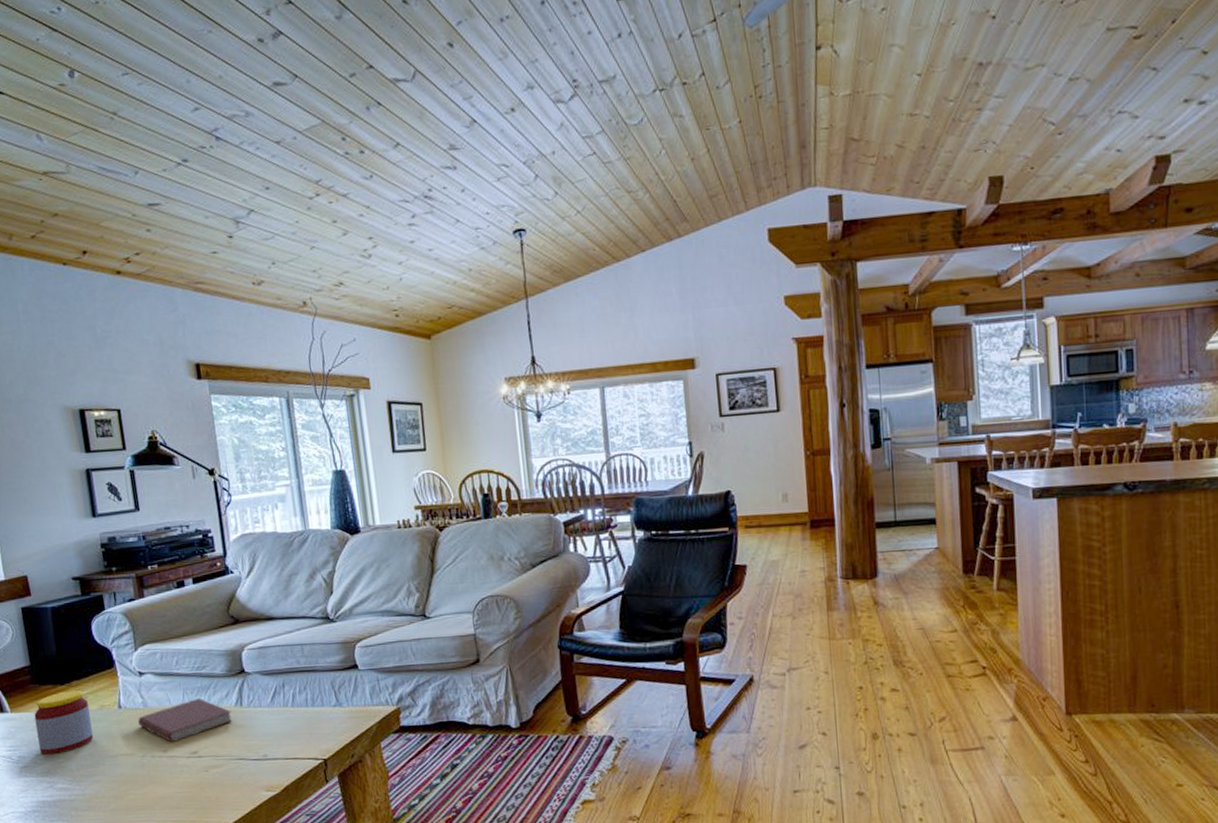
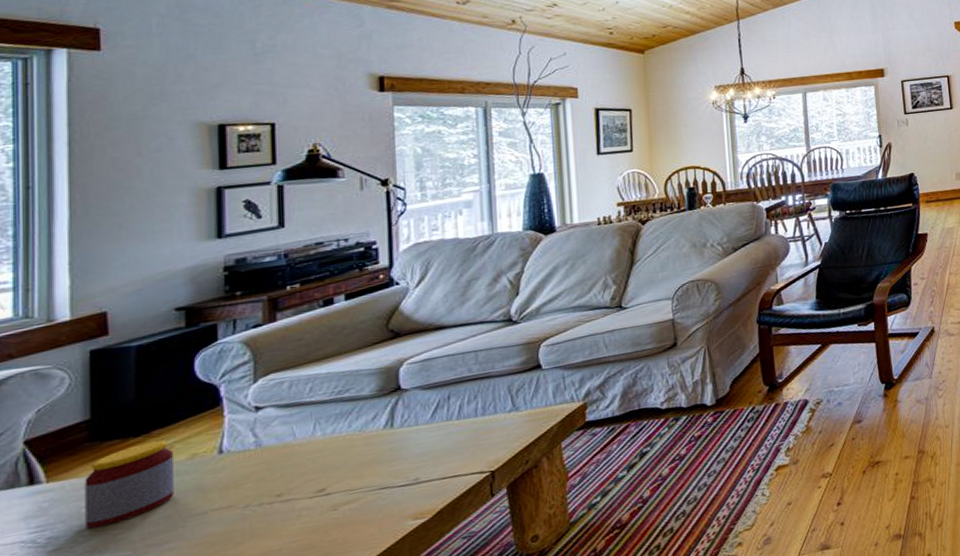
book: present [138,698,233,743] -> none [245,425,378,484]

